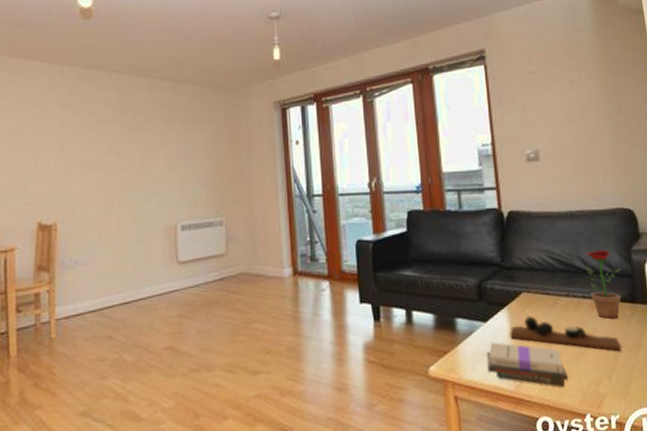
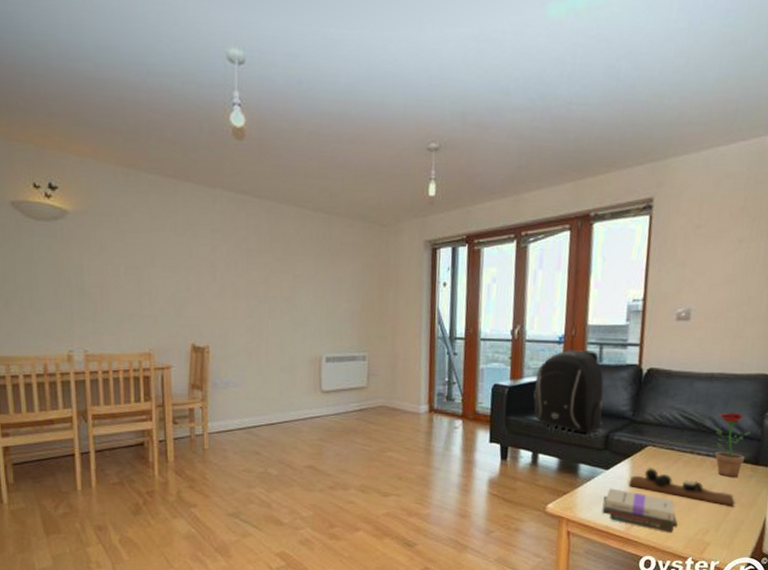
backpack: none [398,197,473,285] -> present [533,348,604,433]

